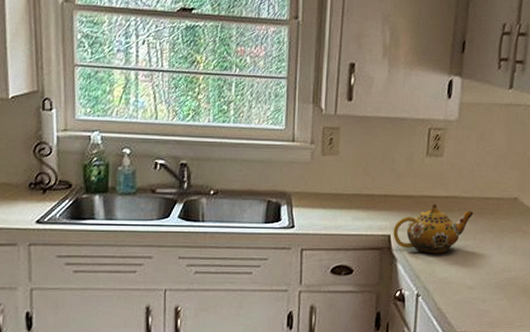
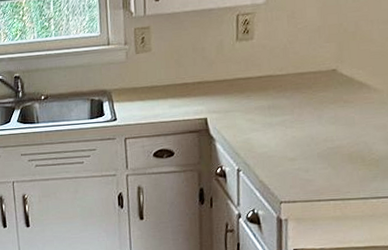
teapot: present [393,204,474,254] -> none [209,84,290,132]

